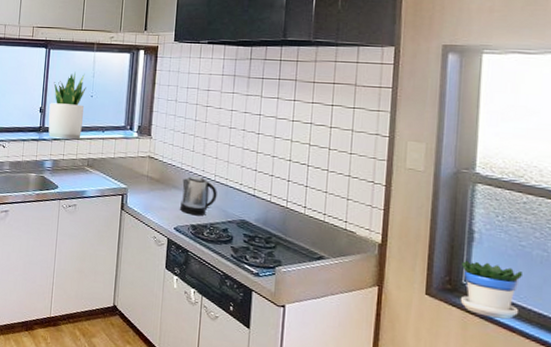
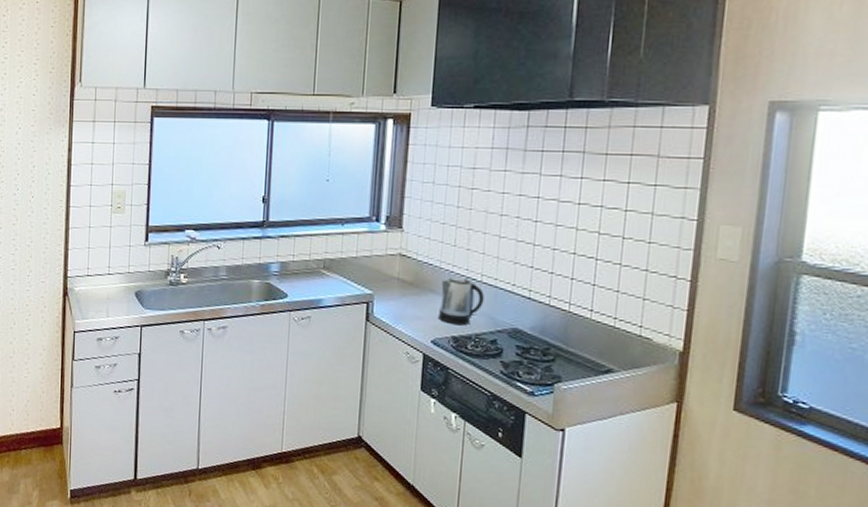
planter: present [48,71,86,140] -> none [273,149,321,236]
flowerpot: present [460,260,523,320] -> none [774,367,852,436]

